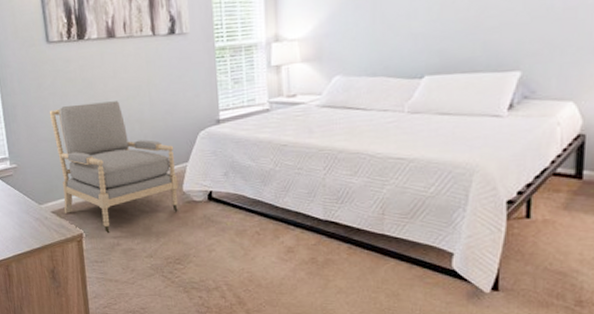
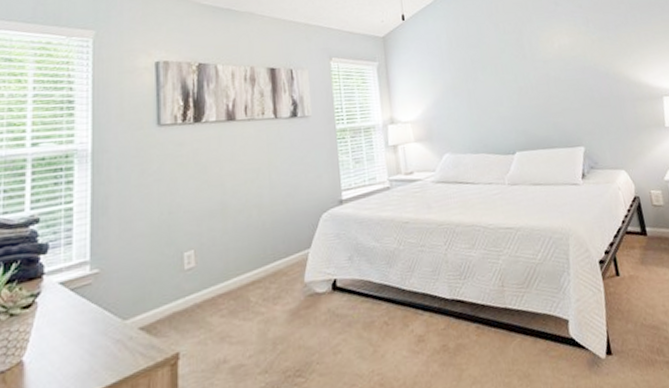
armchair: present [49,101,179,234] -> none [151,185,300,349]

